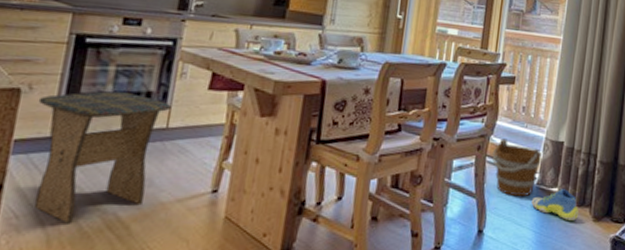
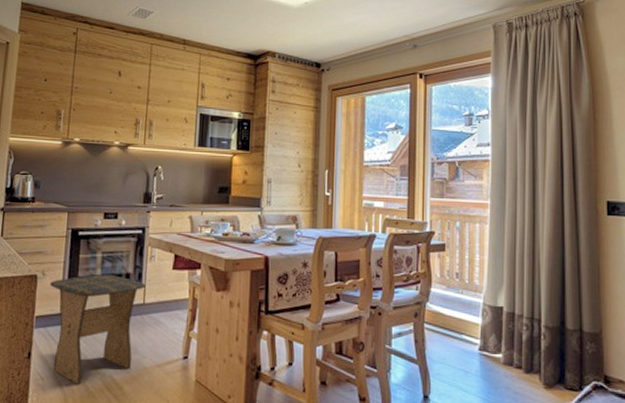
bucket: present [492,139,542,197] -> none [430,305,481,363]
sneaker: present [531,189,580,221] -> none [475,355,528,388]

